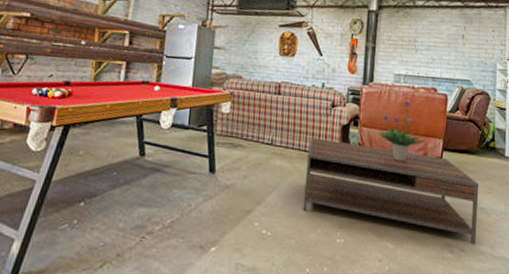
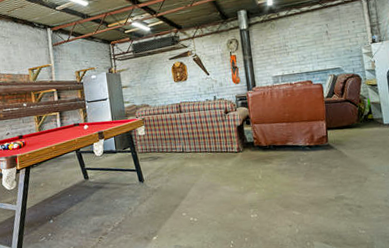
coffee table: present [303,137,479,245] -> none [213,136,371,201]
potted plant: present [378,100,425,160] -> none [268,95,310,145]

